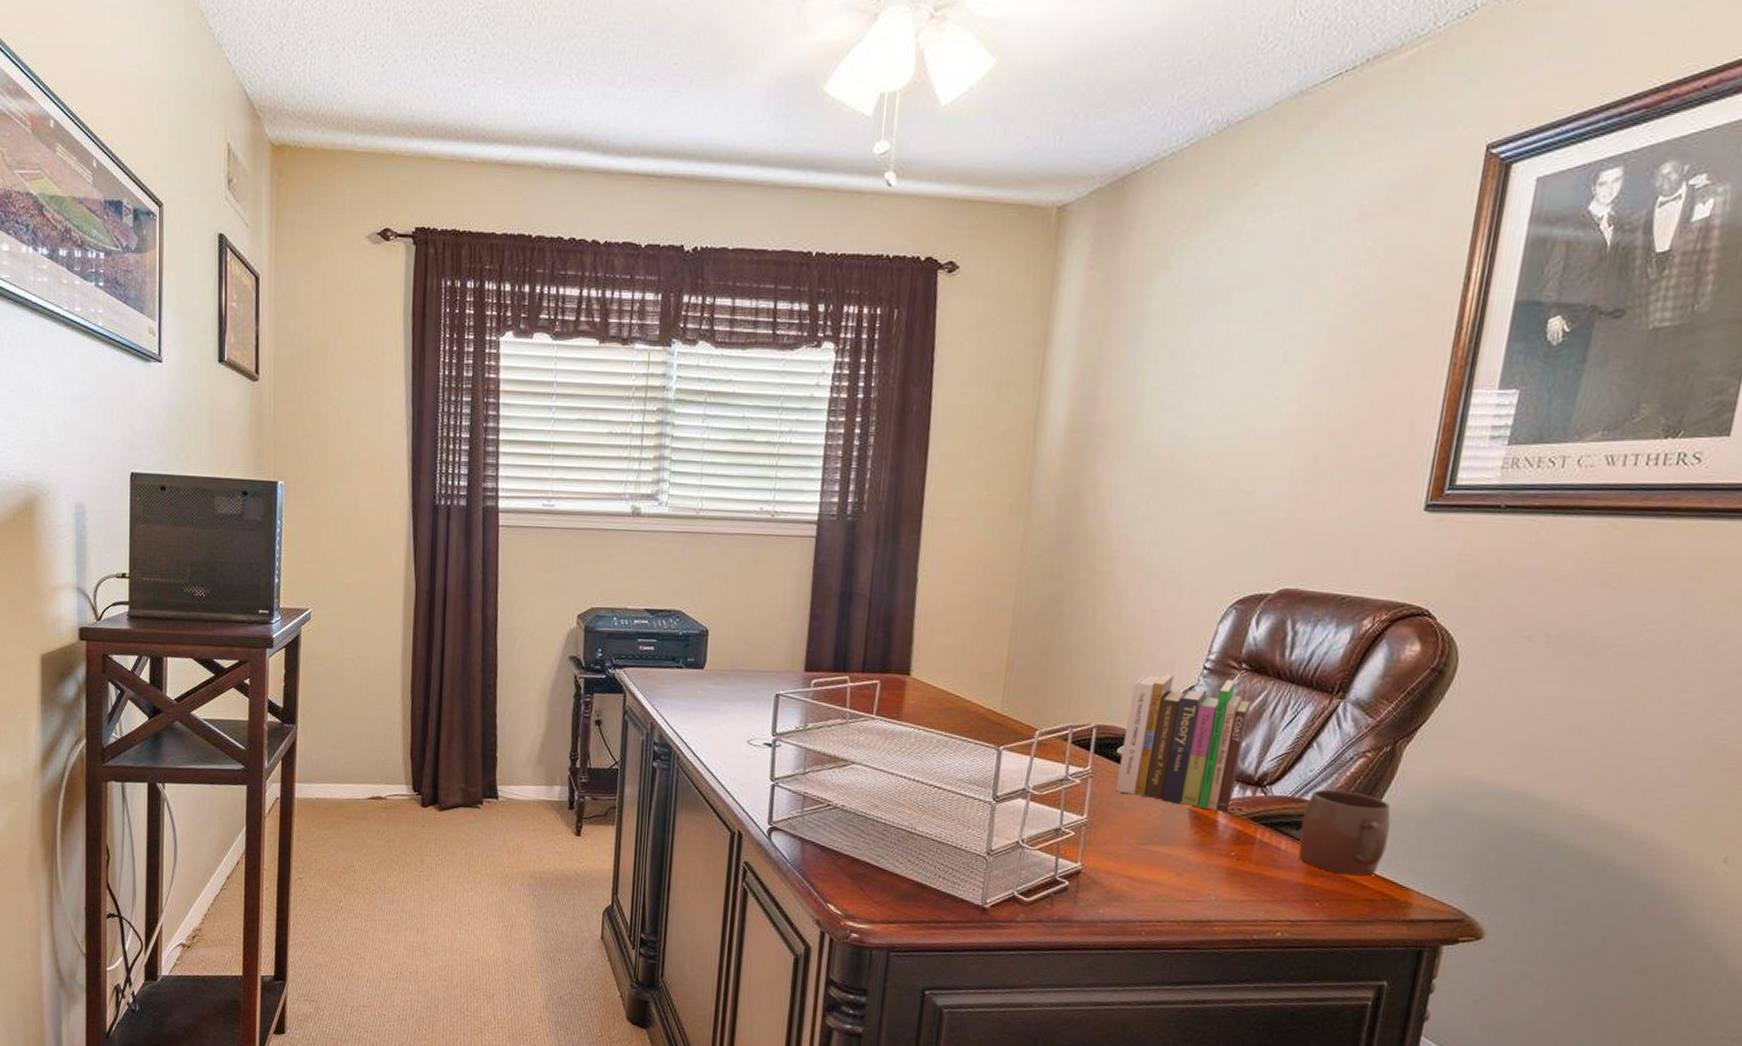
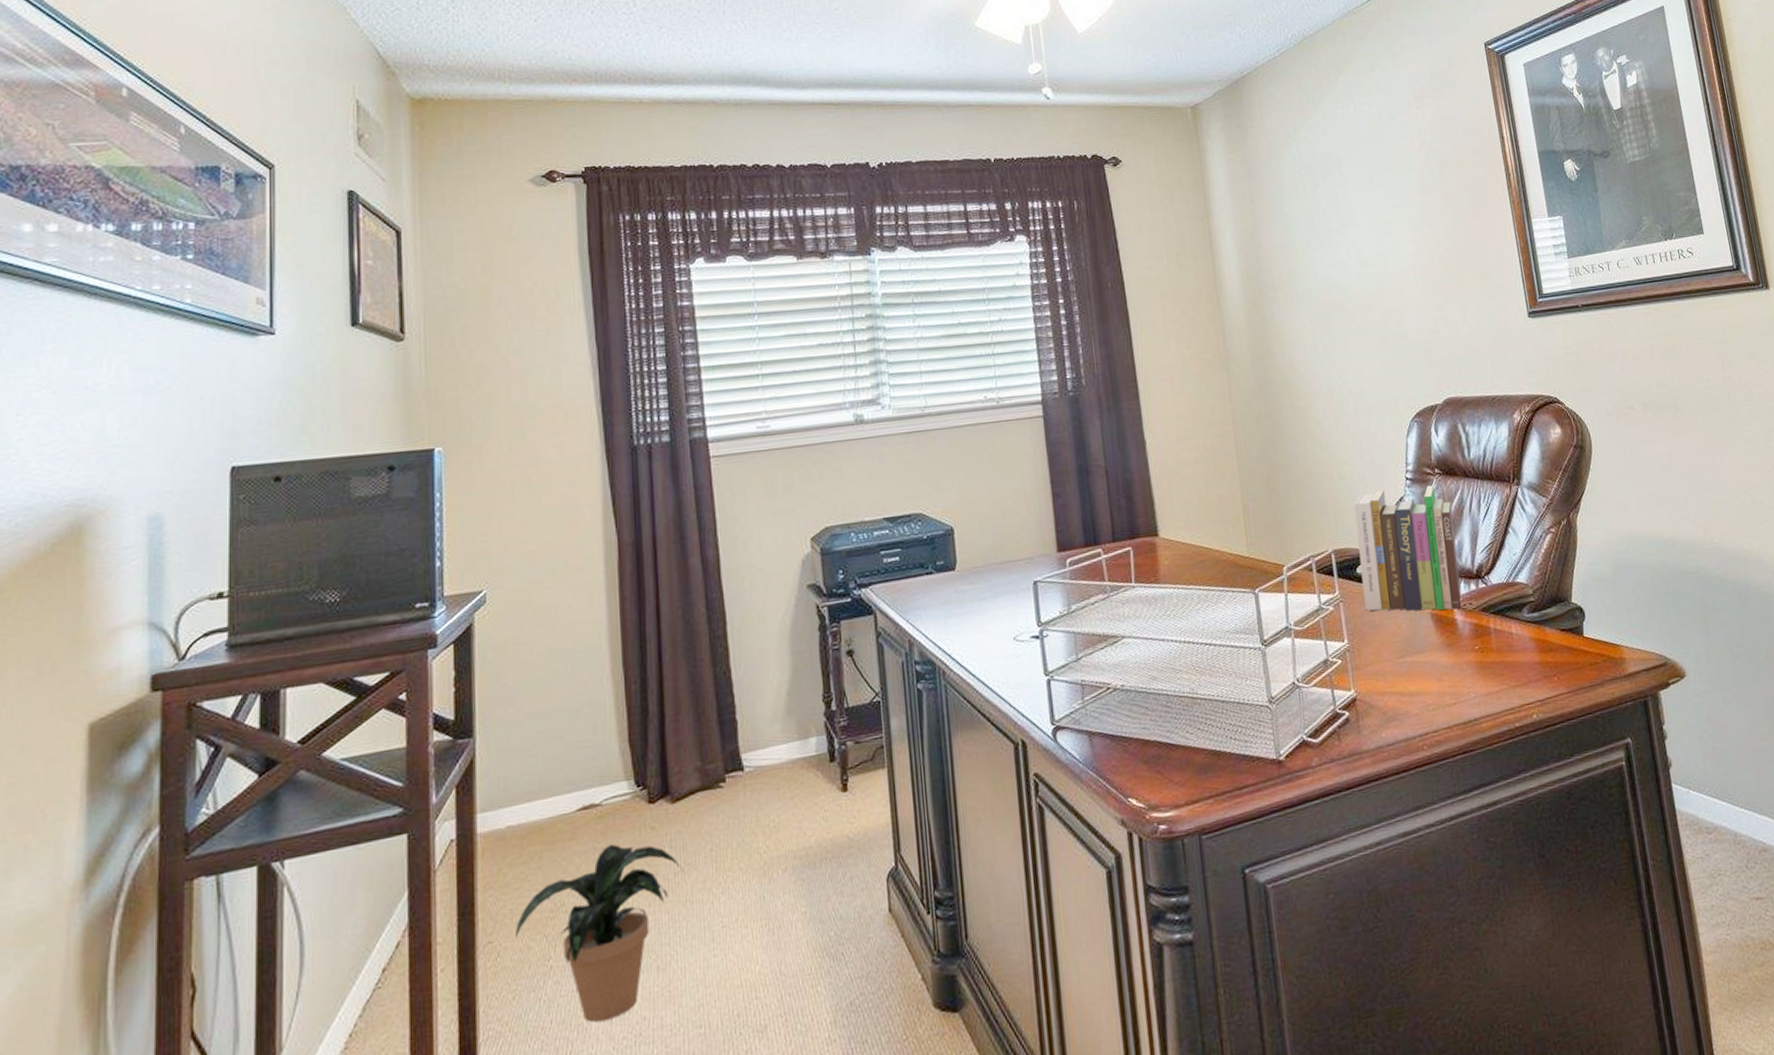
potted plant: none [318,831,443,956] -> present [516,844,684,1022]
mug: present [1298,789,1391,877] -> none [1520,566,1592,645]

